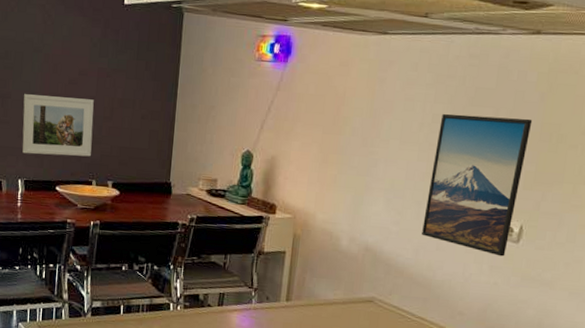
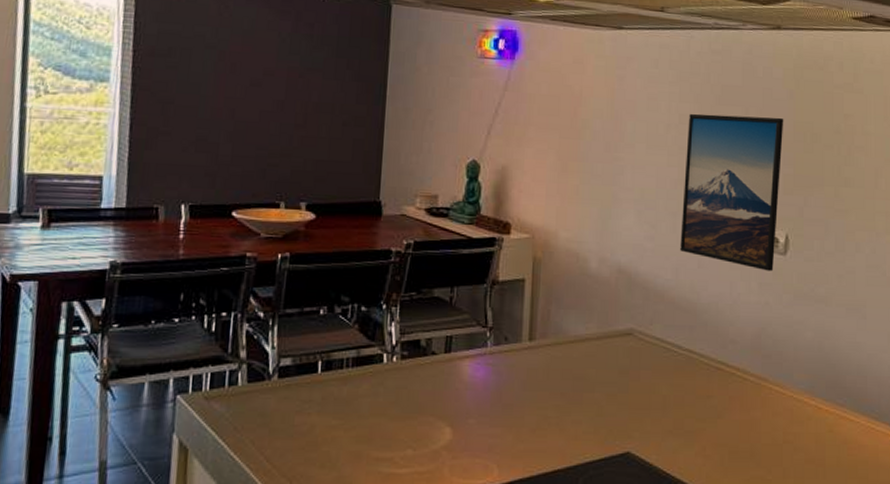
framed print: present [22,94,94,157] -> none [187,99,283,173]

